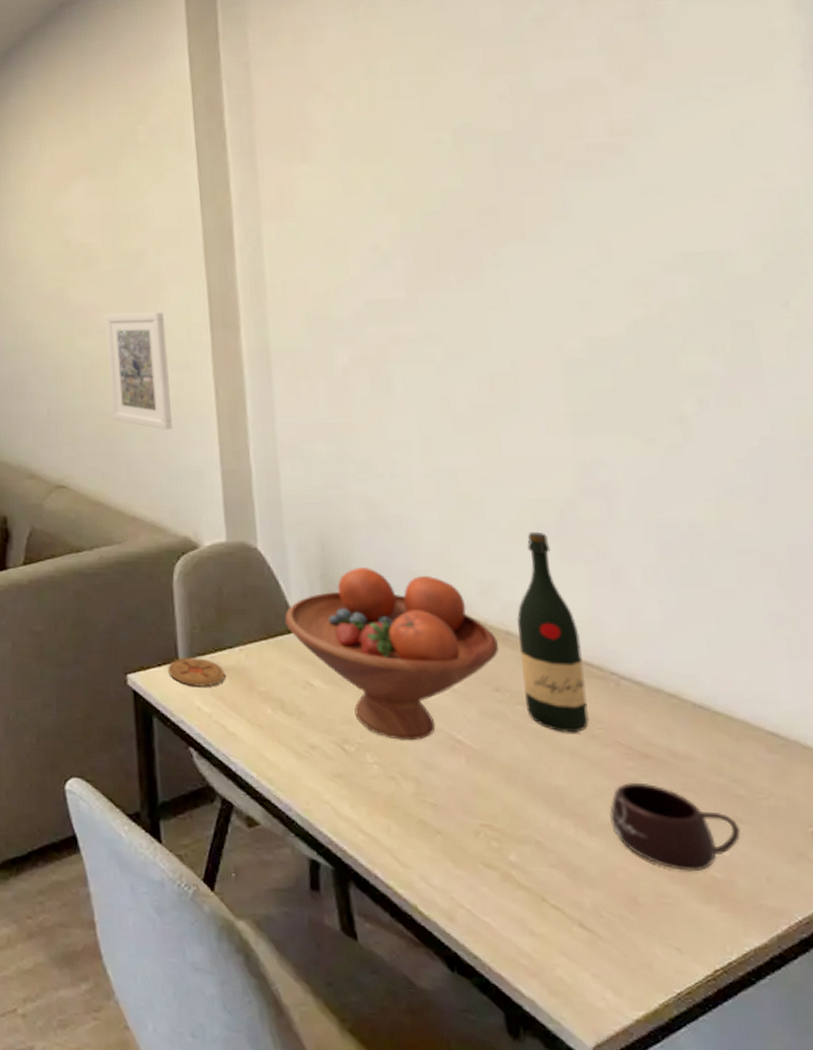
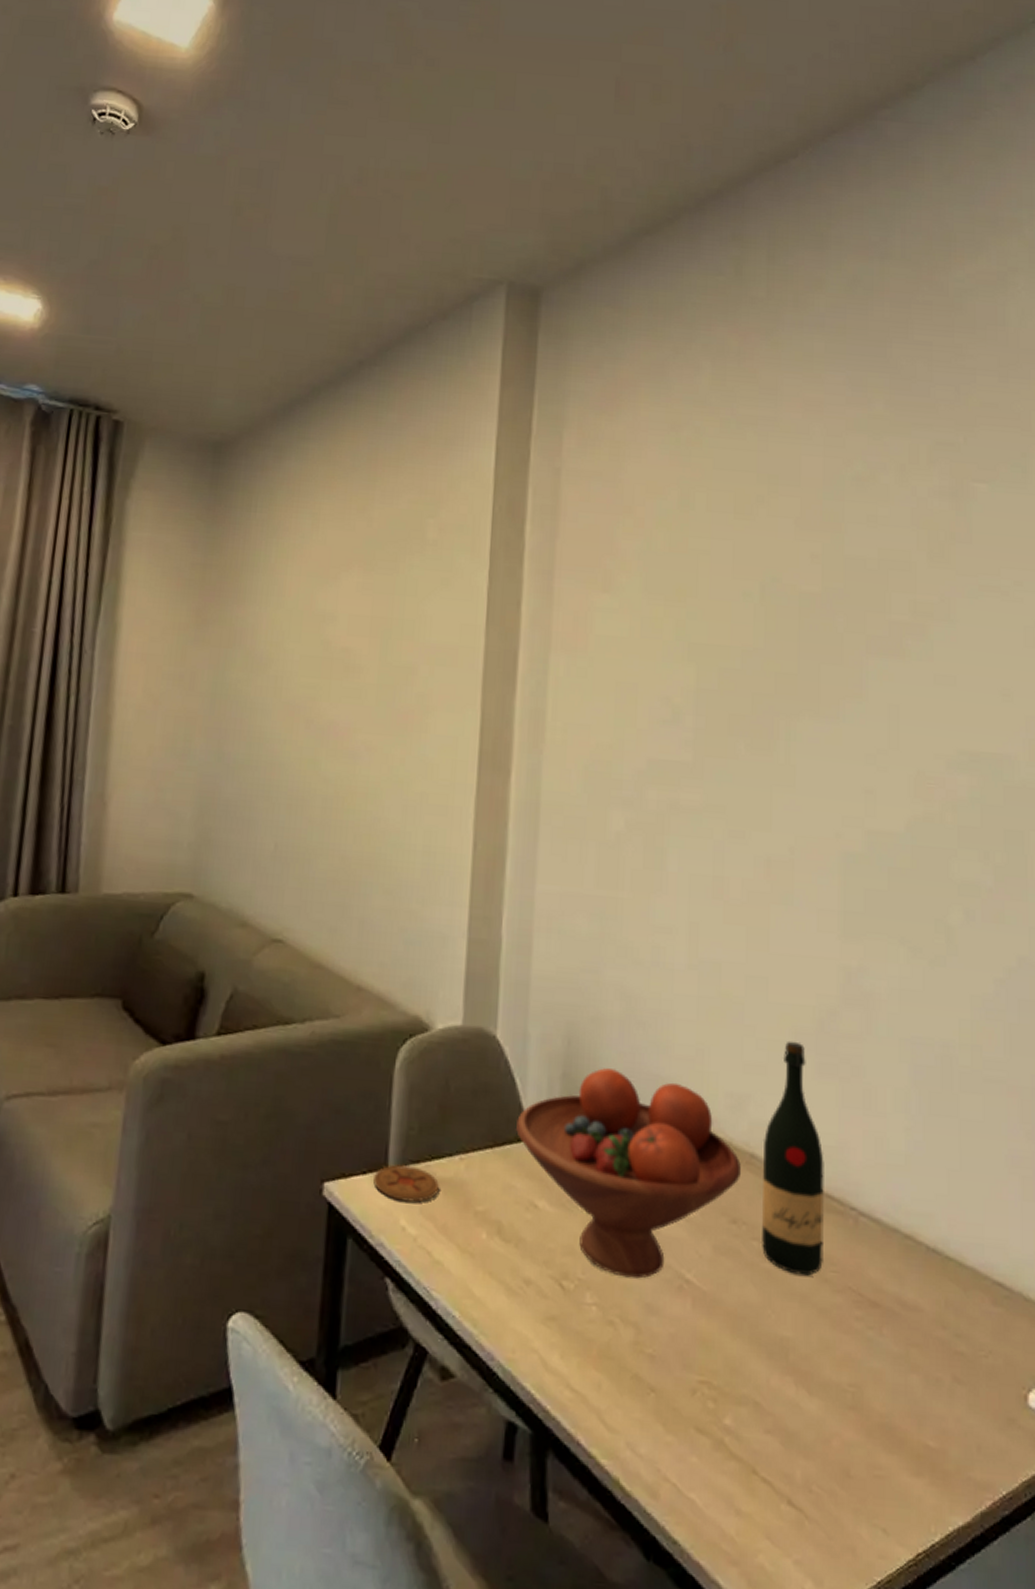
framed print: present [105,312,172,430] -> none [351,737,427,884]
mug: present [610,783,741,872] -> none [833,1335,958,1439]

